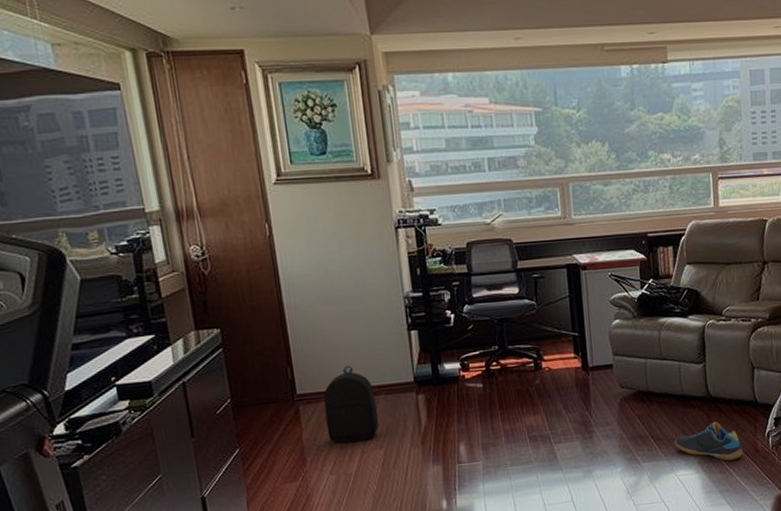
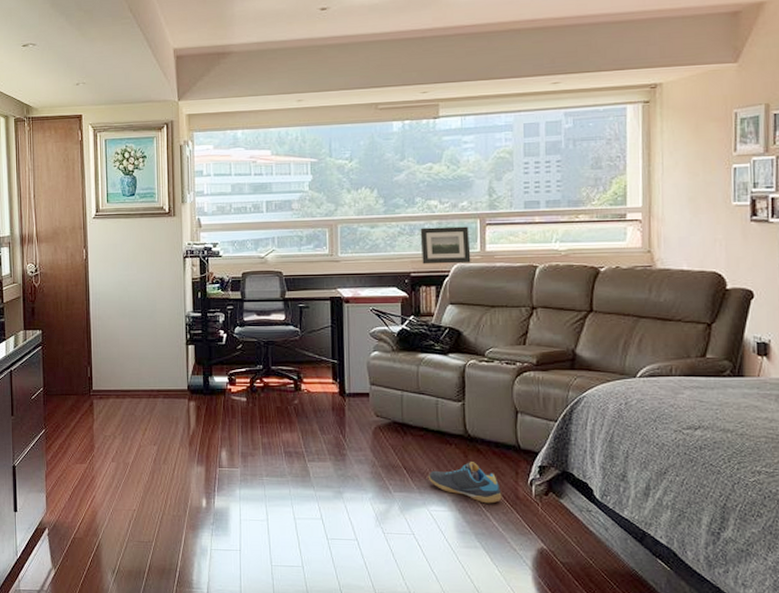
backpack: present [323,365,379,443] -> none [113,369,156,436]
picture frame: none [654,181,706,224] -> present [420,226,471,264]

